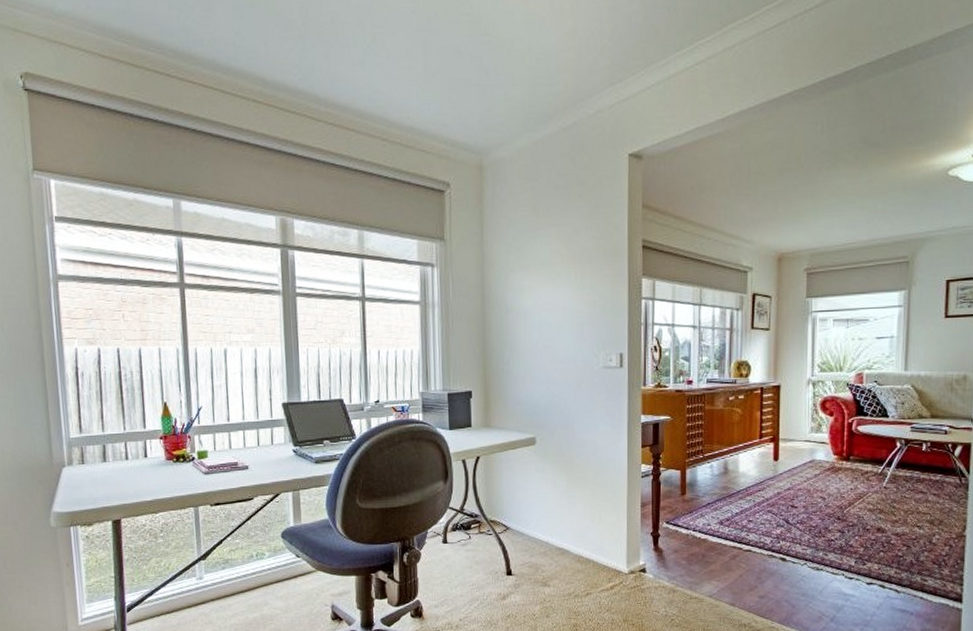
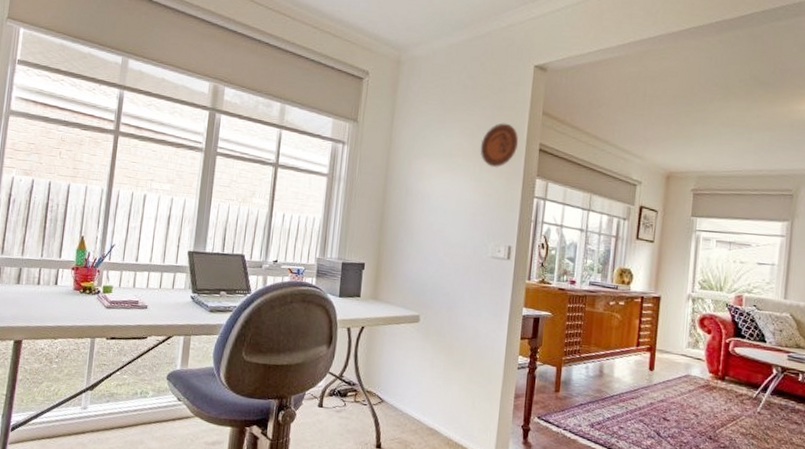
decorative plate: none [579,222,620,273] -> present [480,123,519,168]

